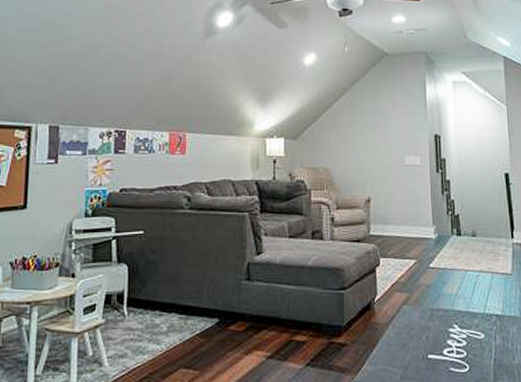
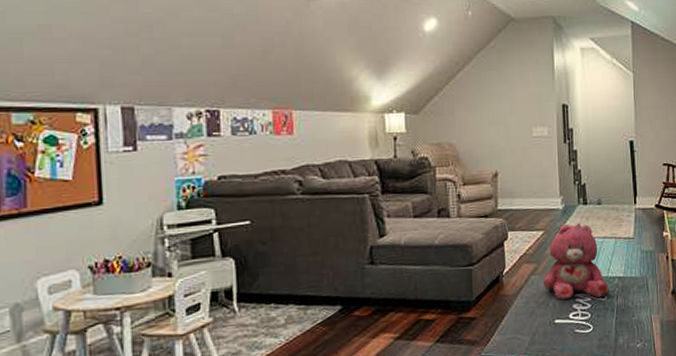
teddy bear: none [416,254,486,336] -> present [544,222,609,300]

